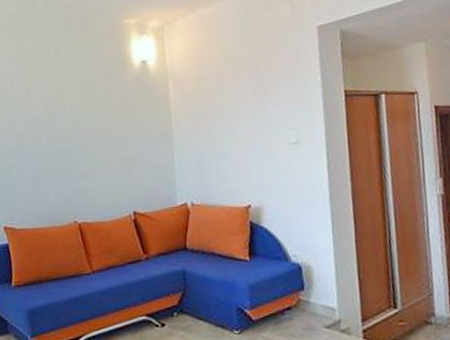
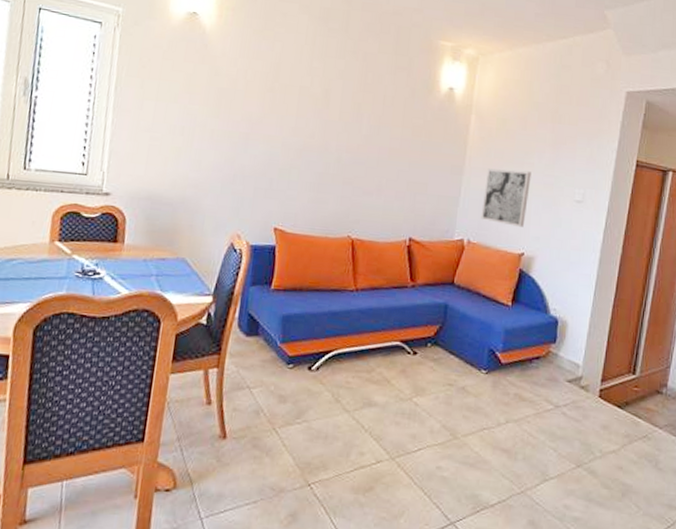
wall art: none [195,123,245,181] -> present [481,168,531,227]

